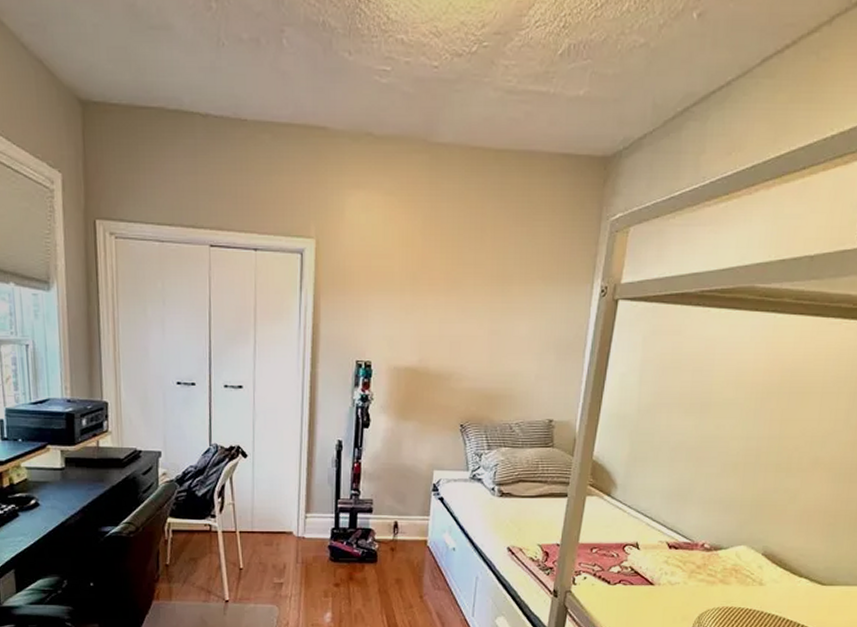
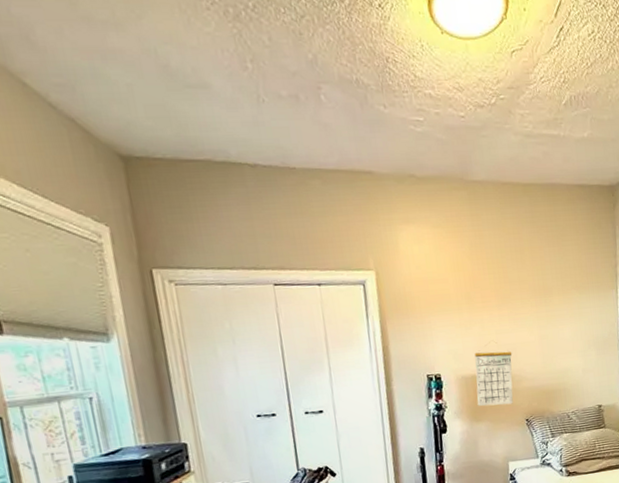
calendar: none [407,332,455,405] -> present [474,342,513,406]

